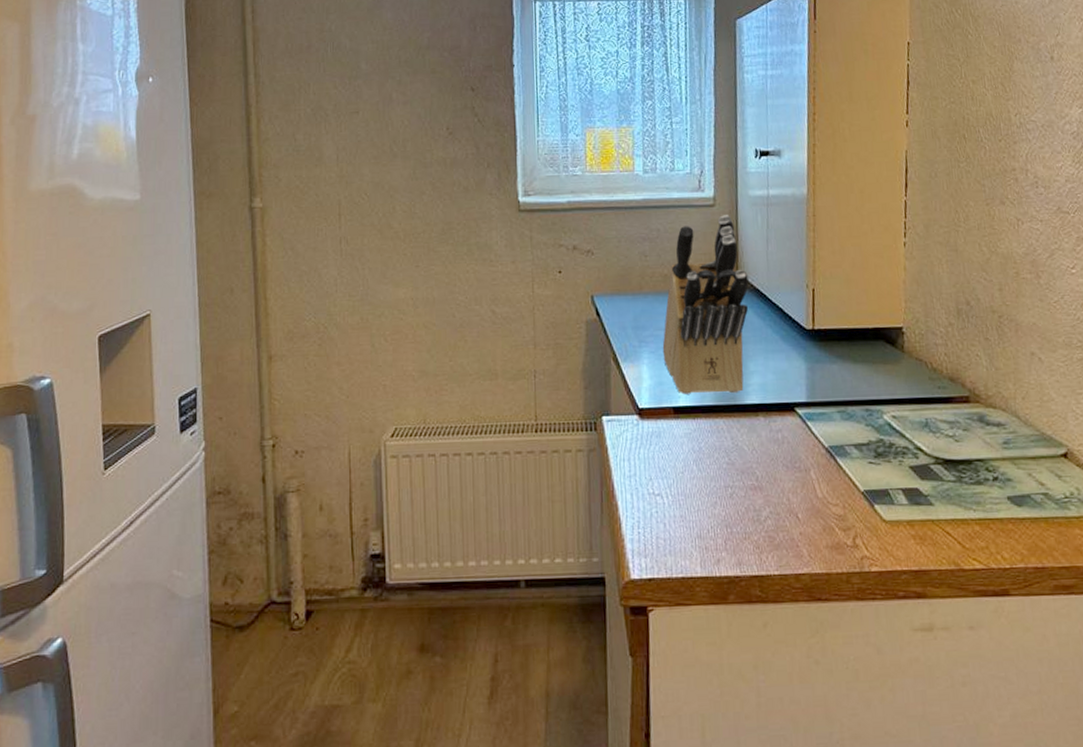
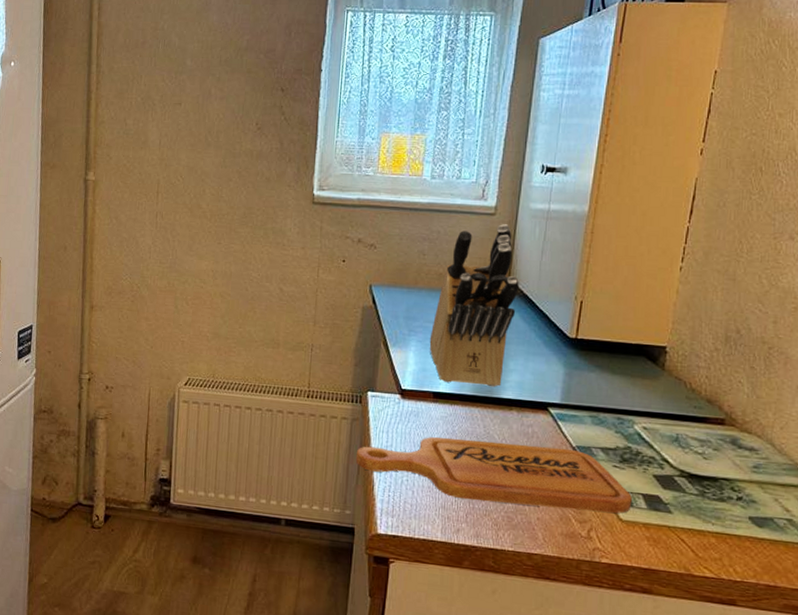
cutting board: none [597,450,893,524] -> present [355,437,632,513]

